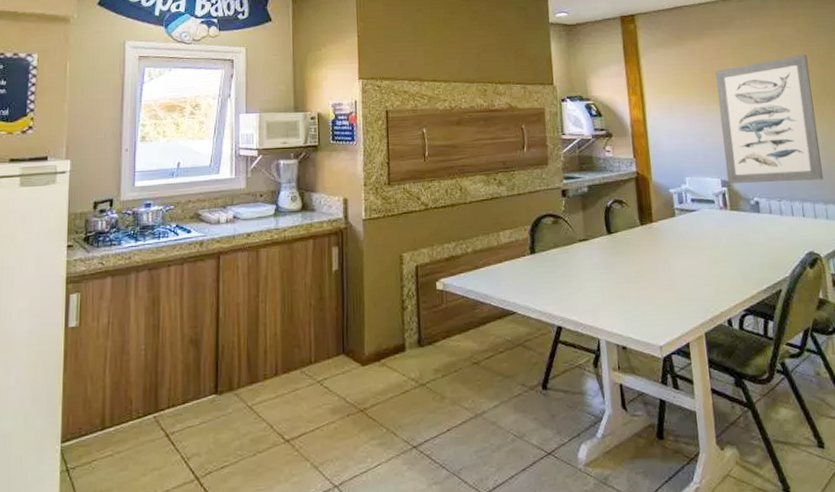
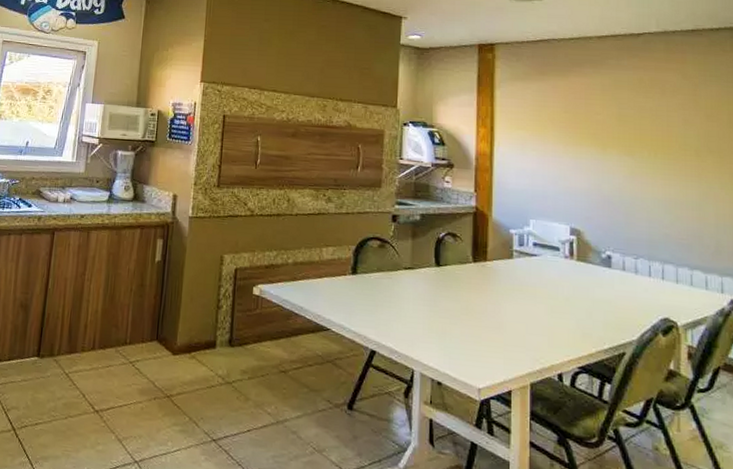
wall art: present [715,55,824,184] -> none [577,104,693,243]

